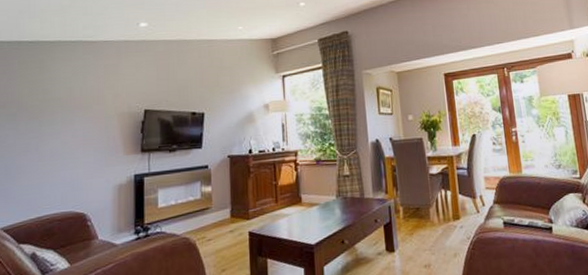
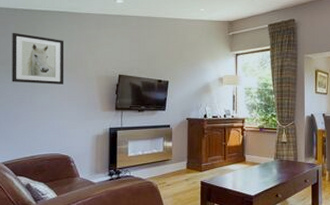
wall art: none [14,68,78,128] -> present [12,32,65,85]

